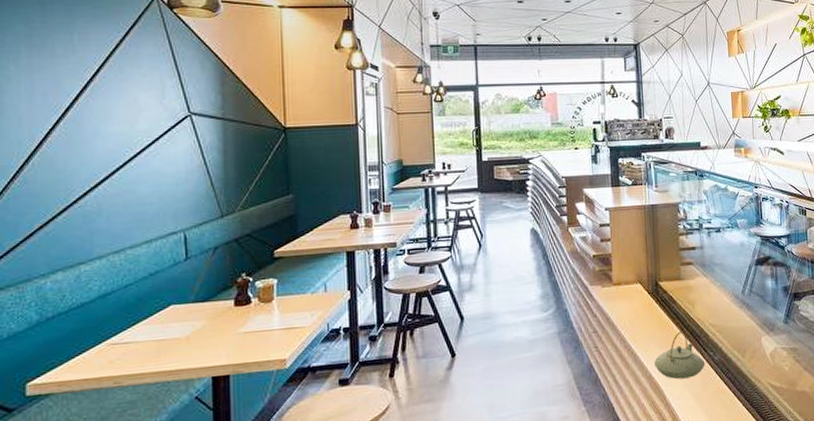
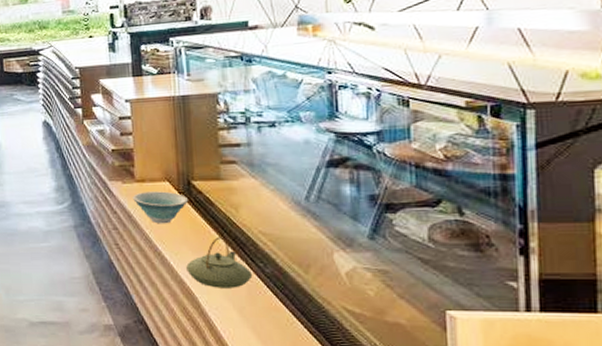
bowl: none [611,292,656,324] -> present [133,191,188,224]

